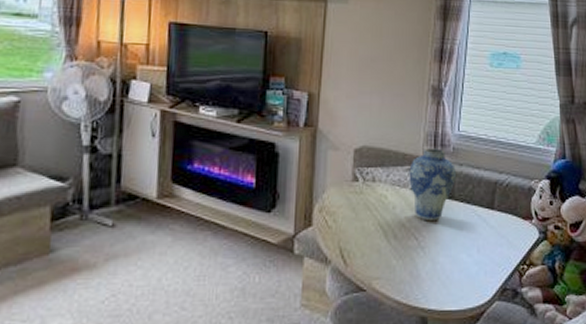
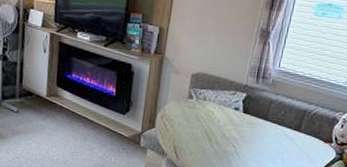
vase: present [409,148,456,221] -> none [233,78,273,135]

